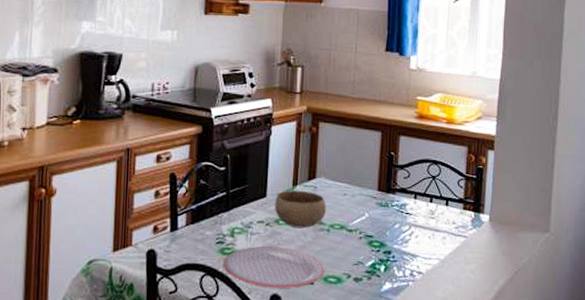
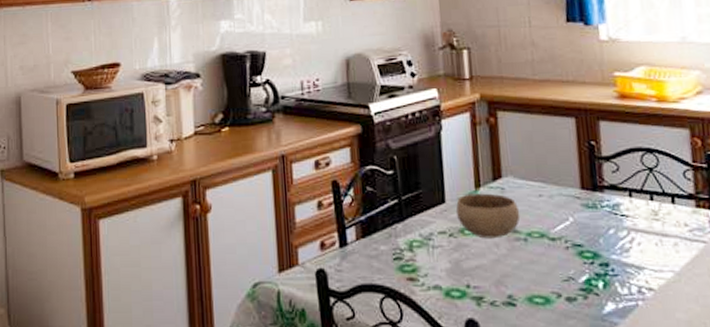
plate: present [223,247,325,288] -> none [404,262,528,312]

